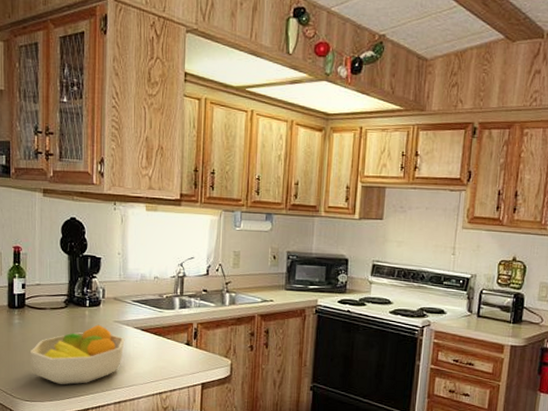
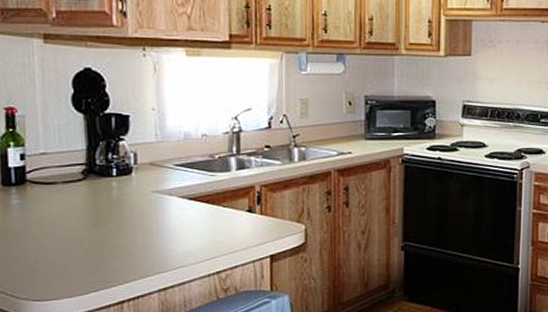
fruit bowl: present [29,324,125,385] -> none [36,197,168,276]

